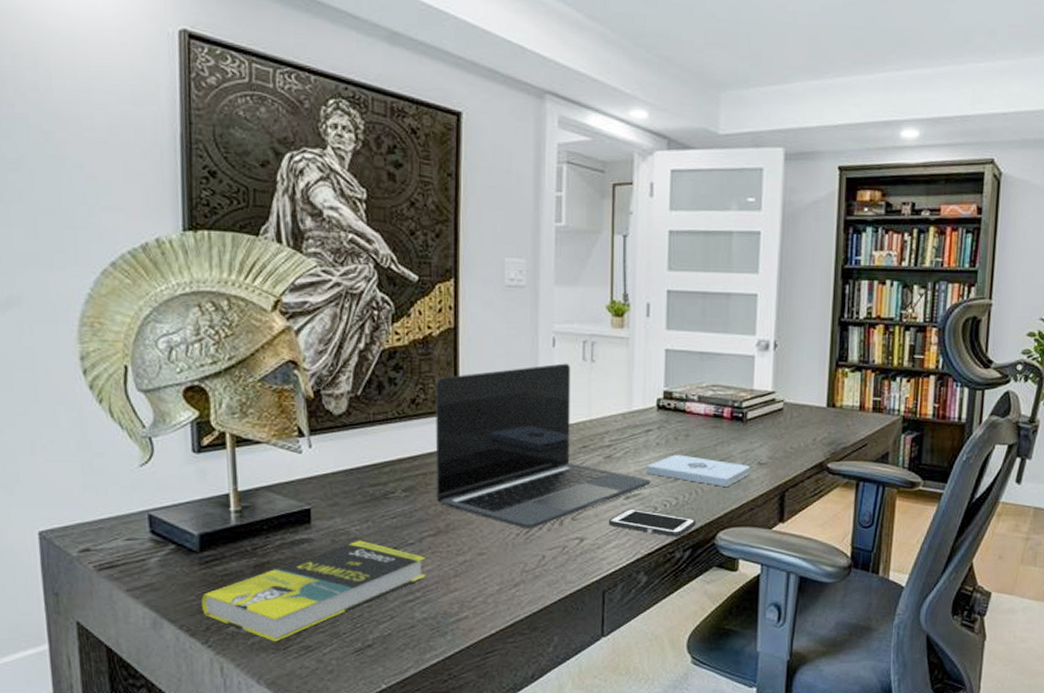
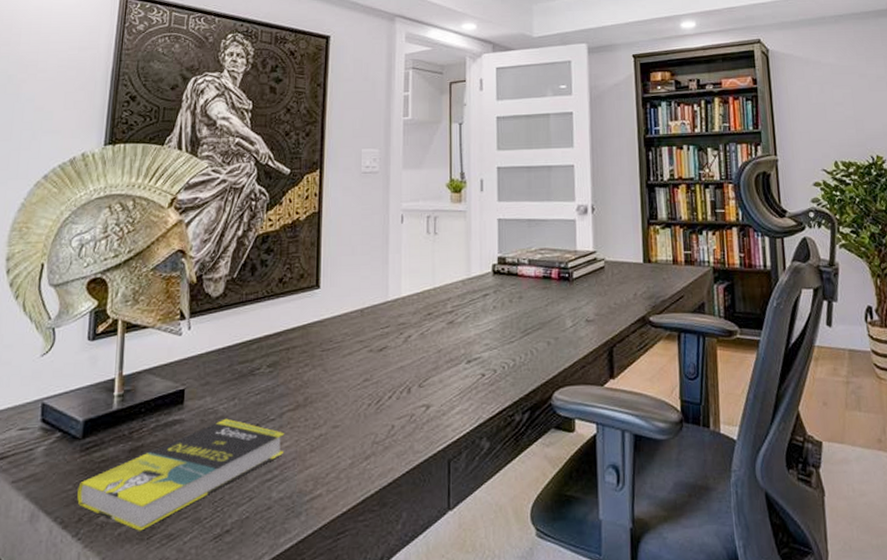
laptop: present [435,363,651,529] -> none [297,237,490,398]
cell phone: present [608,508,696,537] -> none [452,372,533,399]
notepad: present [646,454,750,487] -> none [485,316,579,346]

